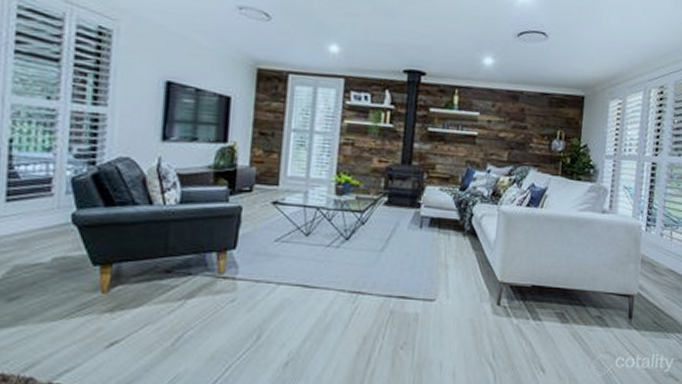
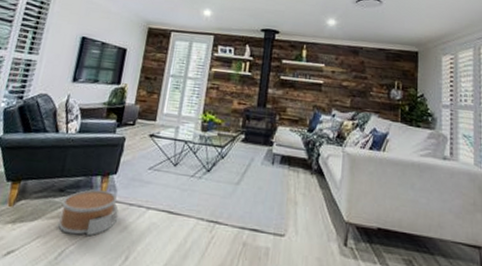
basket: none [169,268,243,319] -> present [57,189,119,236]

